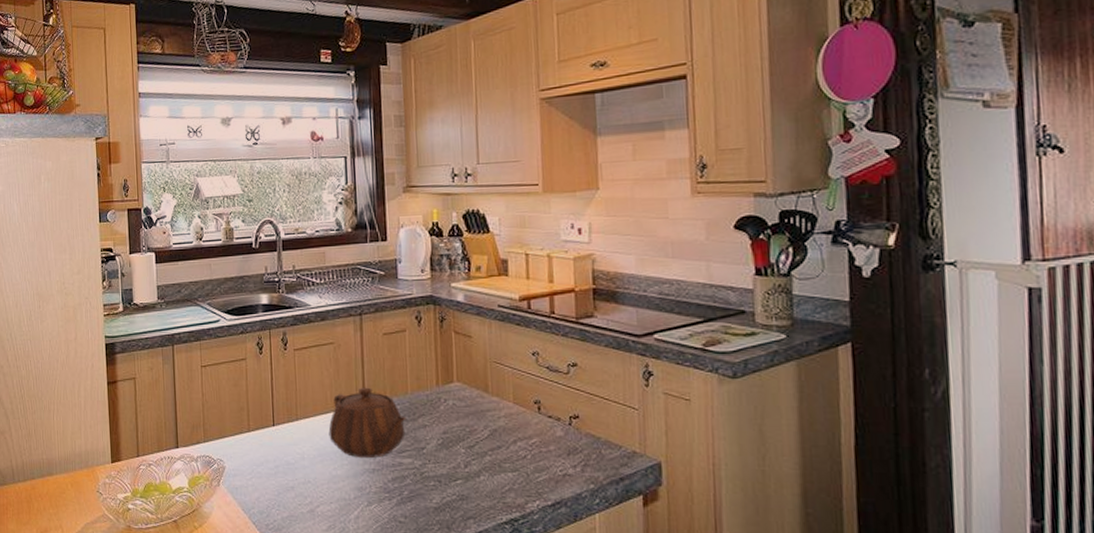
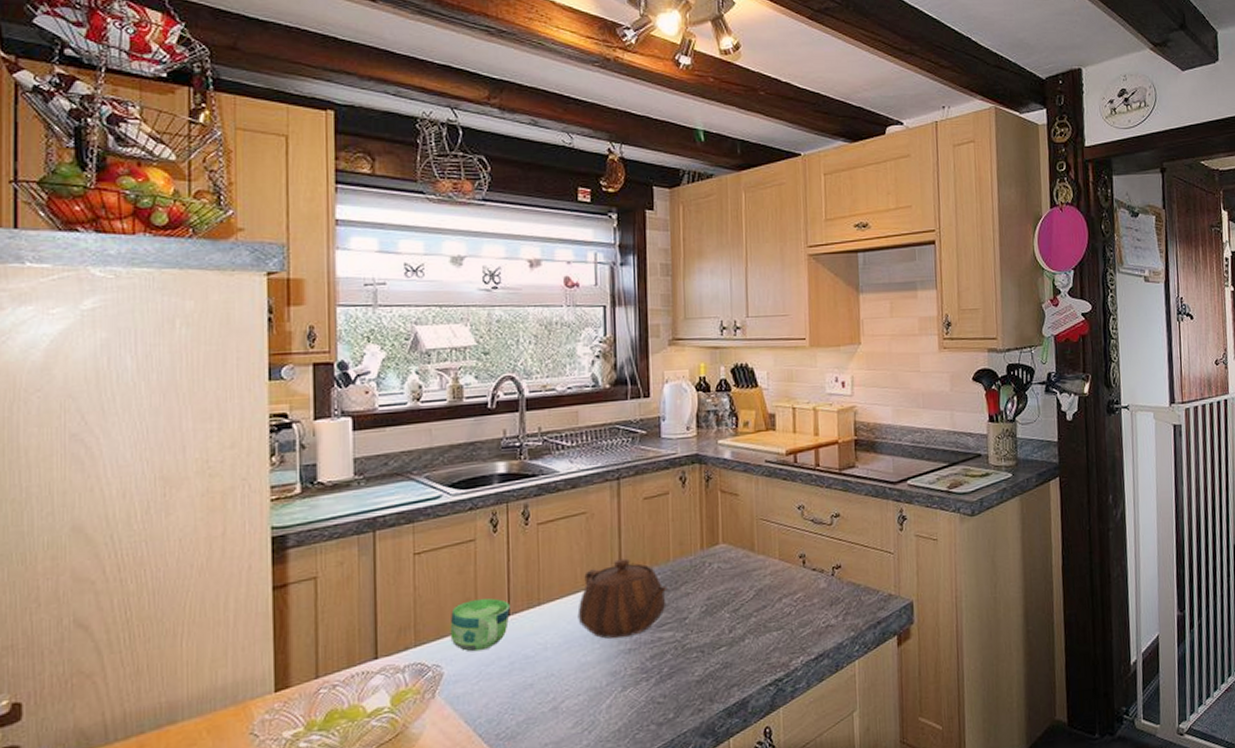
cup: none [229,410,274,453] -> present [450,598,510,652]

